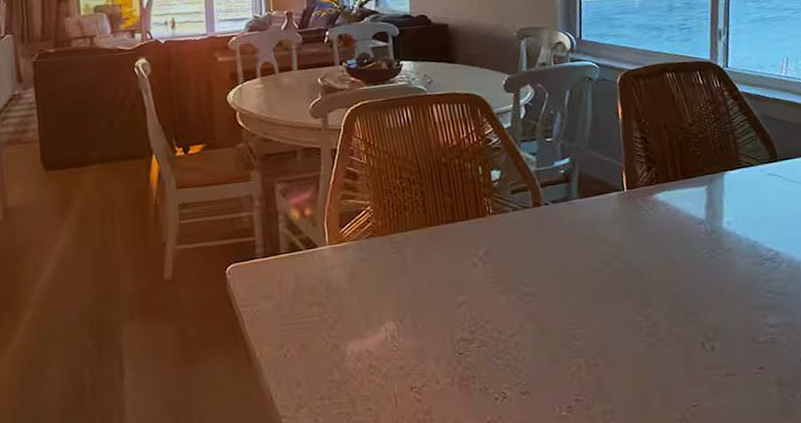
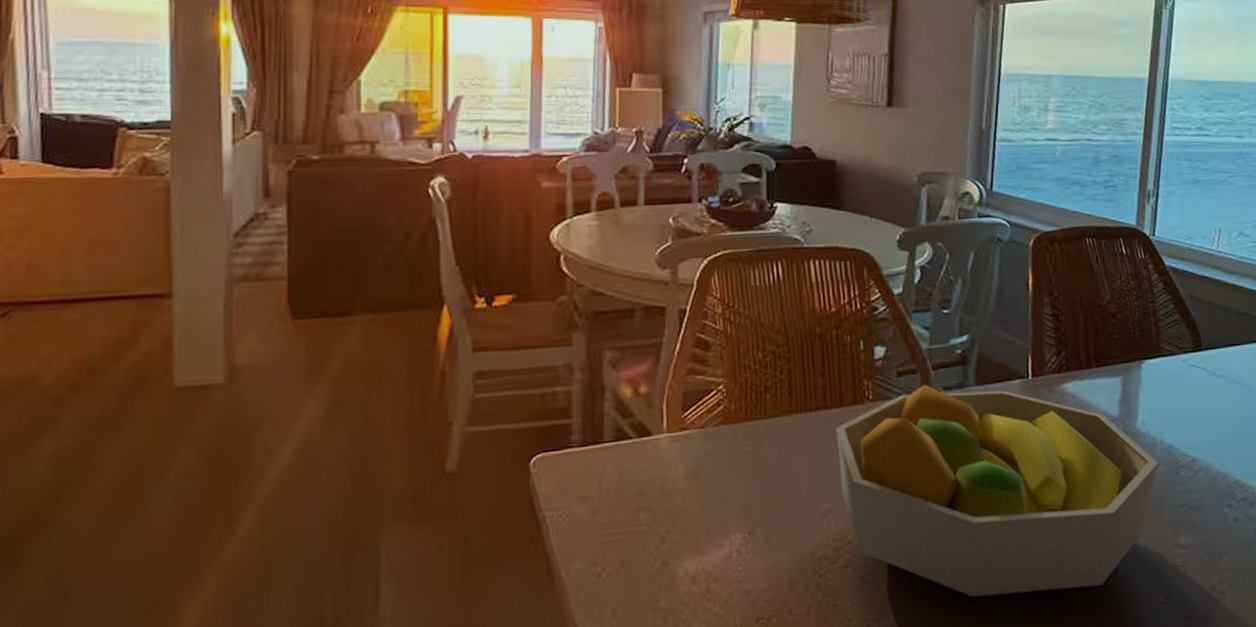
fruit bowl: none [464,199,745,369] -> present [836,384,1159,597]

